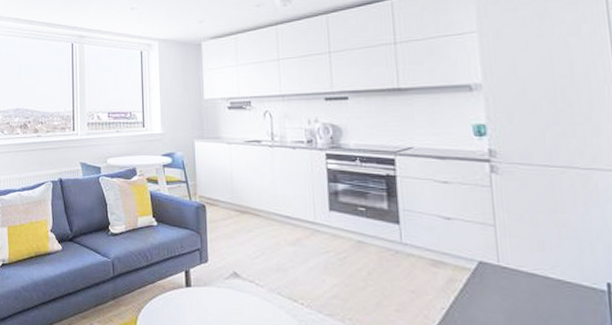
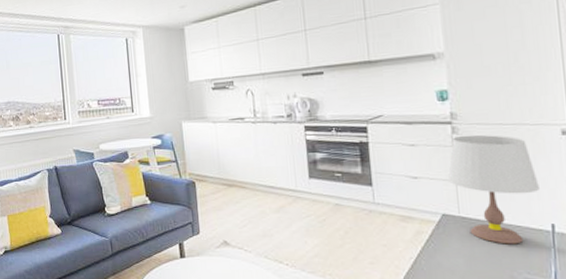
table lamp: none [485,175,592,303] -> present [447,135,539,244]

